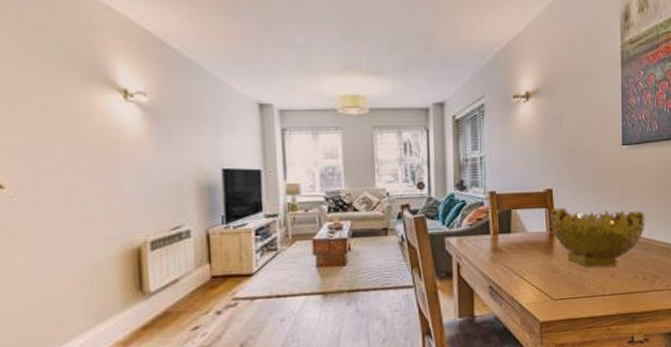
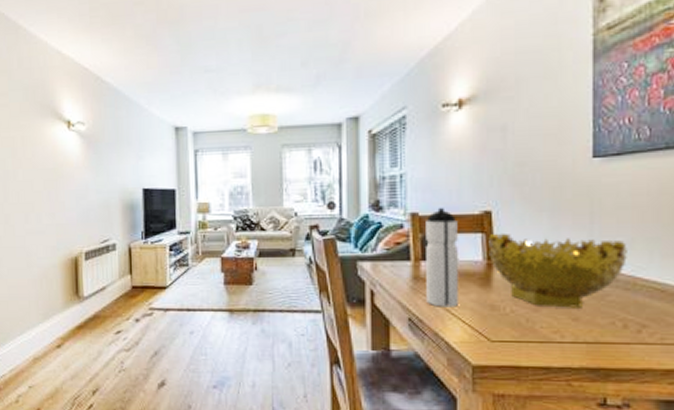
water bottle: none [502,186,528,274] -> present [426,207,458,307]

